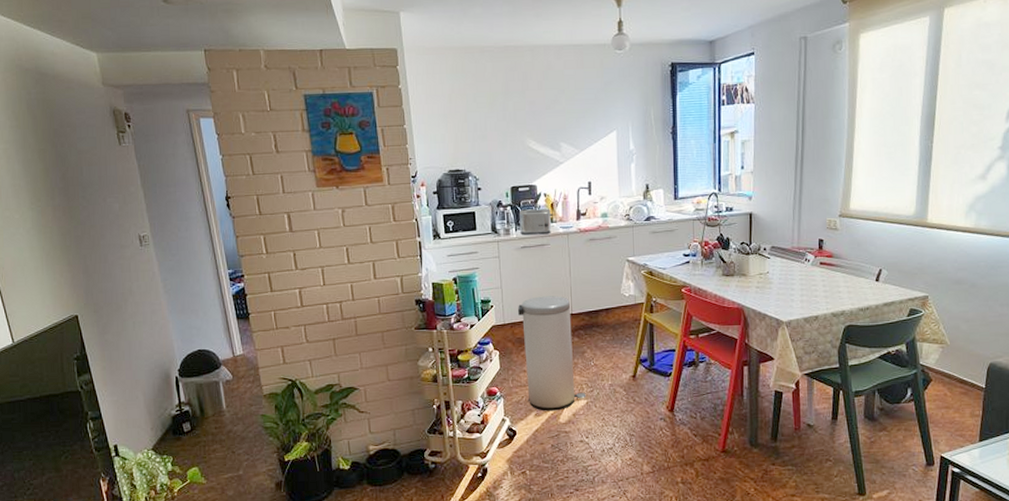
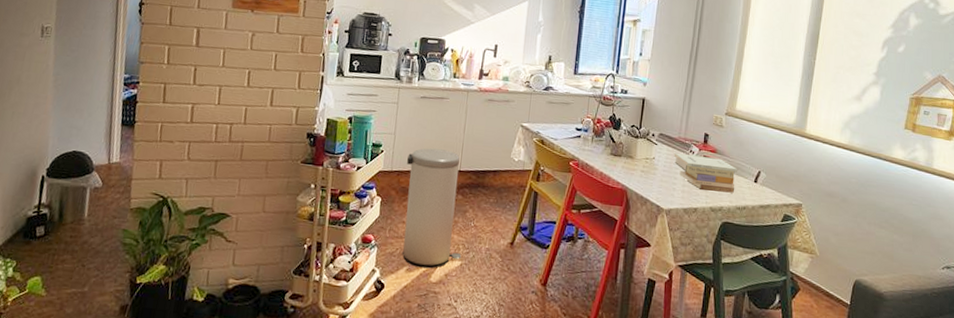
toaster: present [518,209,553,235] -> none [422,61,457,89]
books: none [788,262,858,298] -> present [674,153,738,193]

